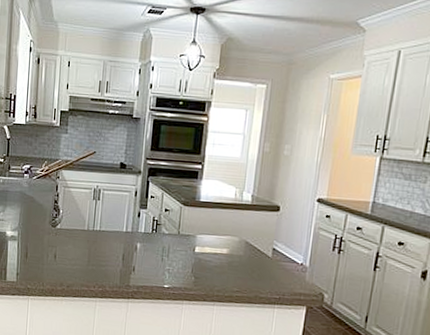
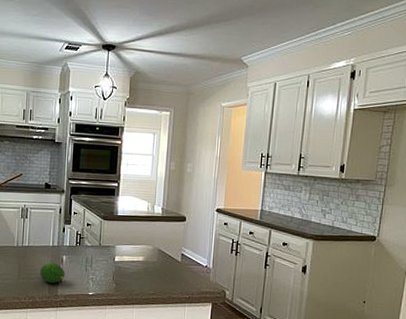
fruit: none [110,249,139,273] -> present [39,263,65,283]

